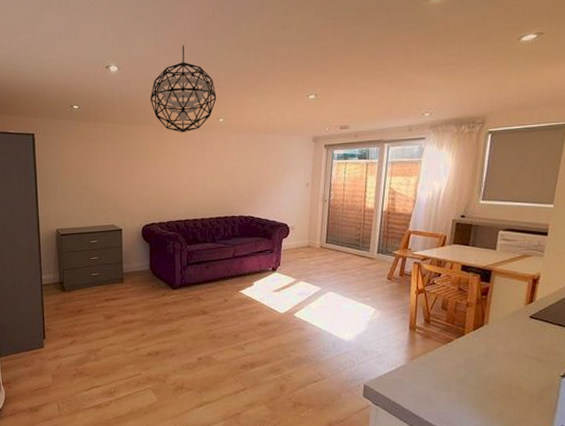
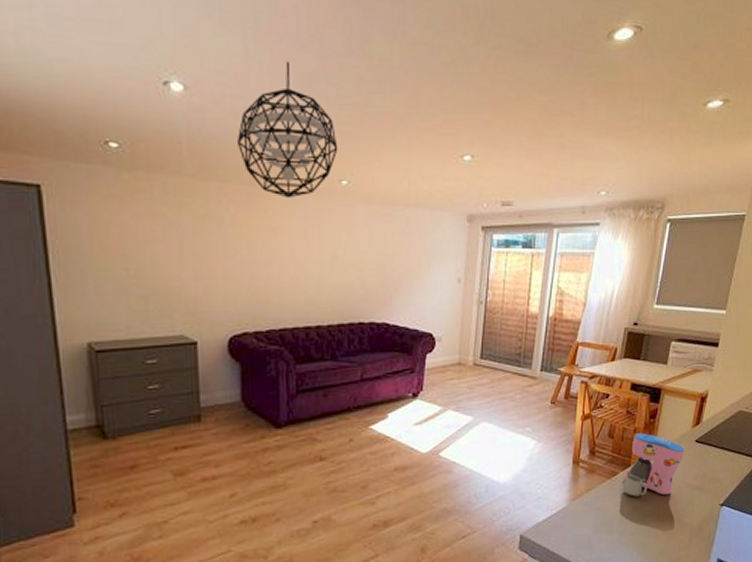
coffee maker: none [458,307,519,363] -> present [622,433,685,497]

